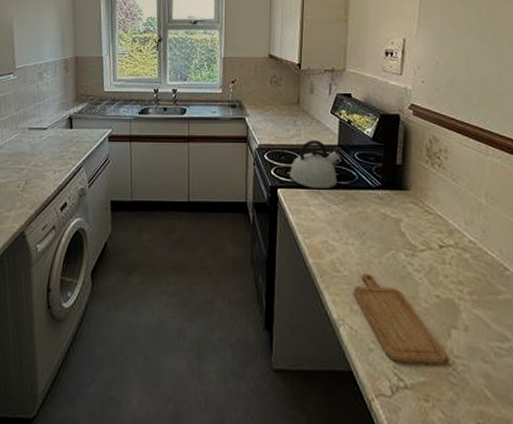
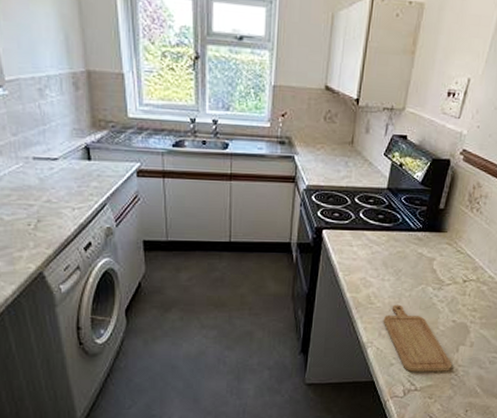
kettle: present [289,140,341,190] -> none [335,182,388,231]

